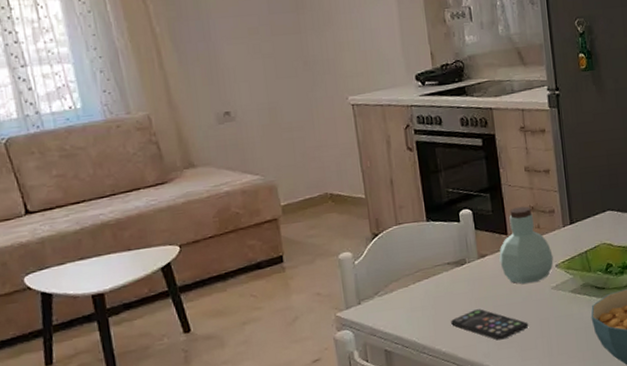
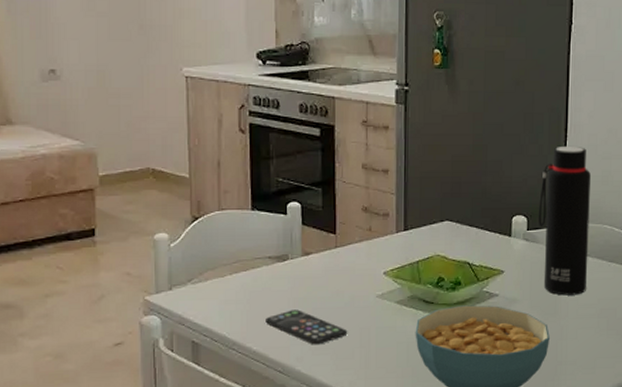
jar: present [499,206,554,284] -> none [324,205,382,288]

